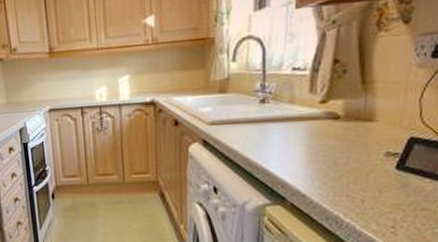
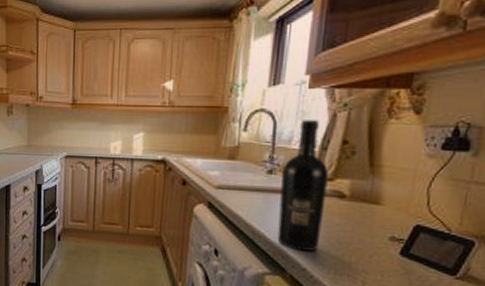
wine bottle: none [275,41,321,177] -> present [277,120,329,251]

